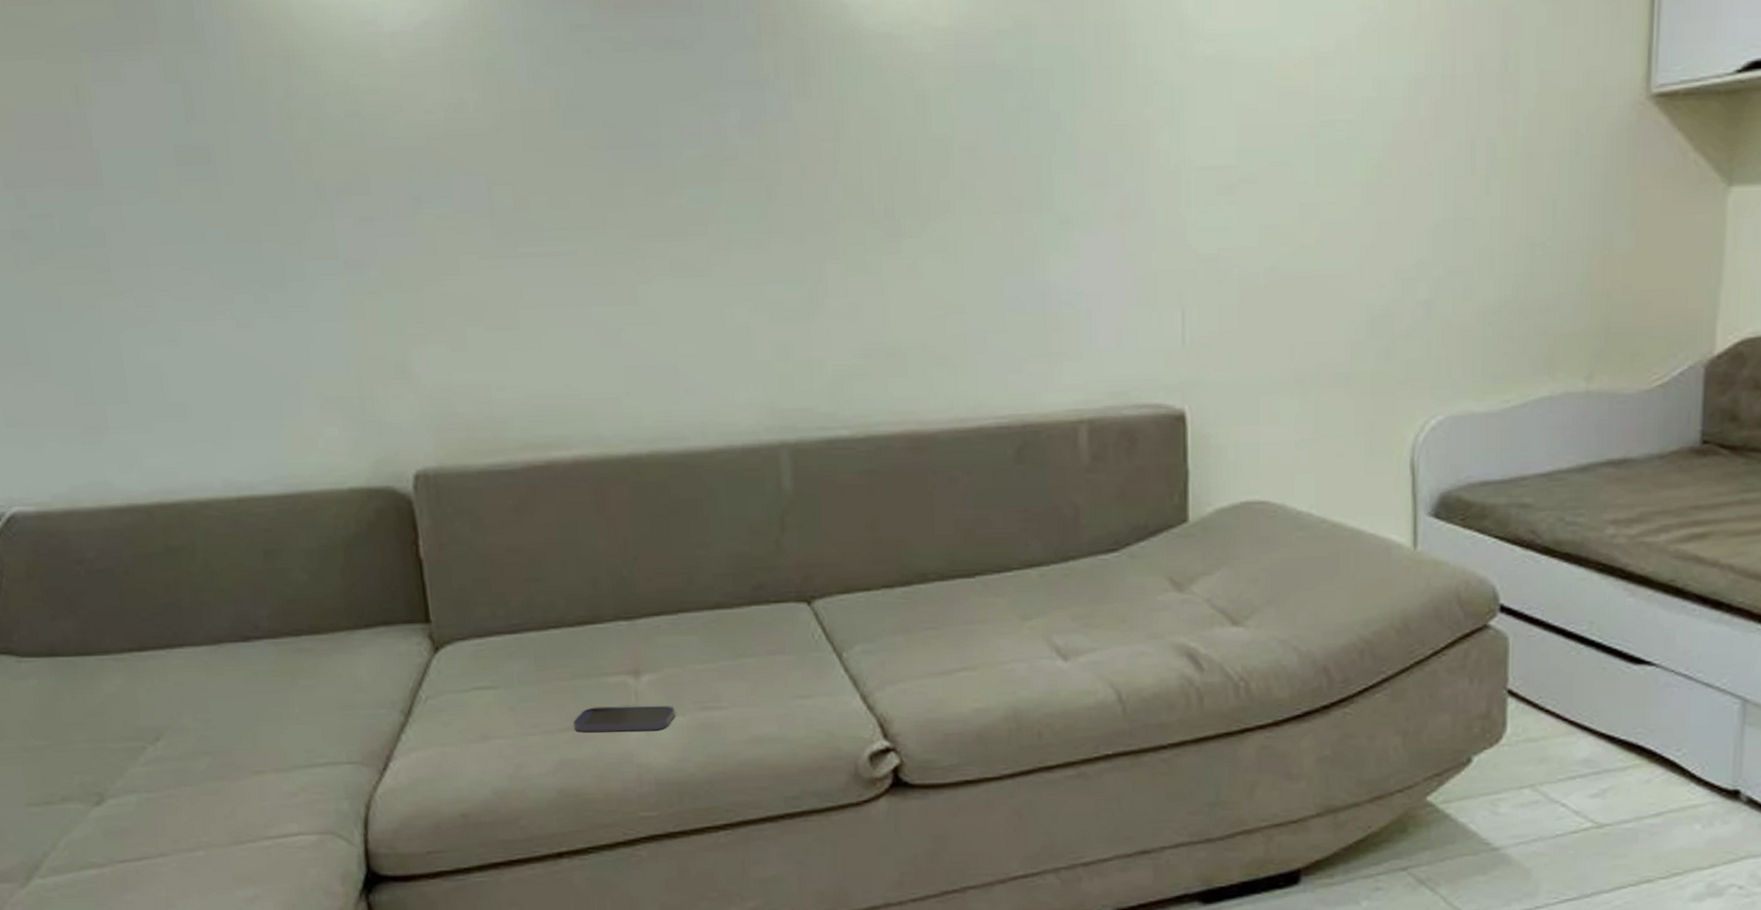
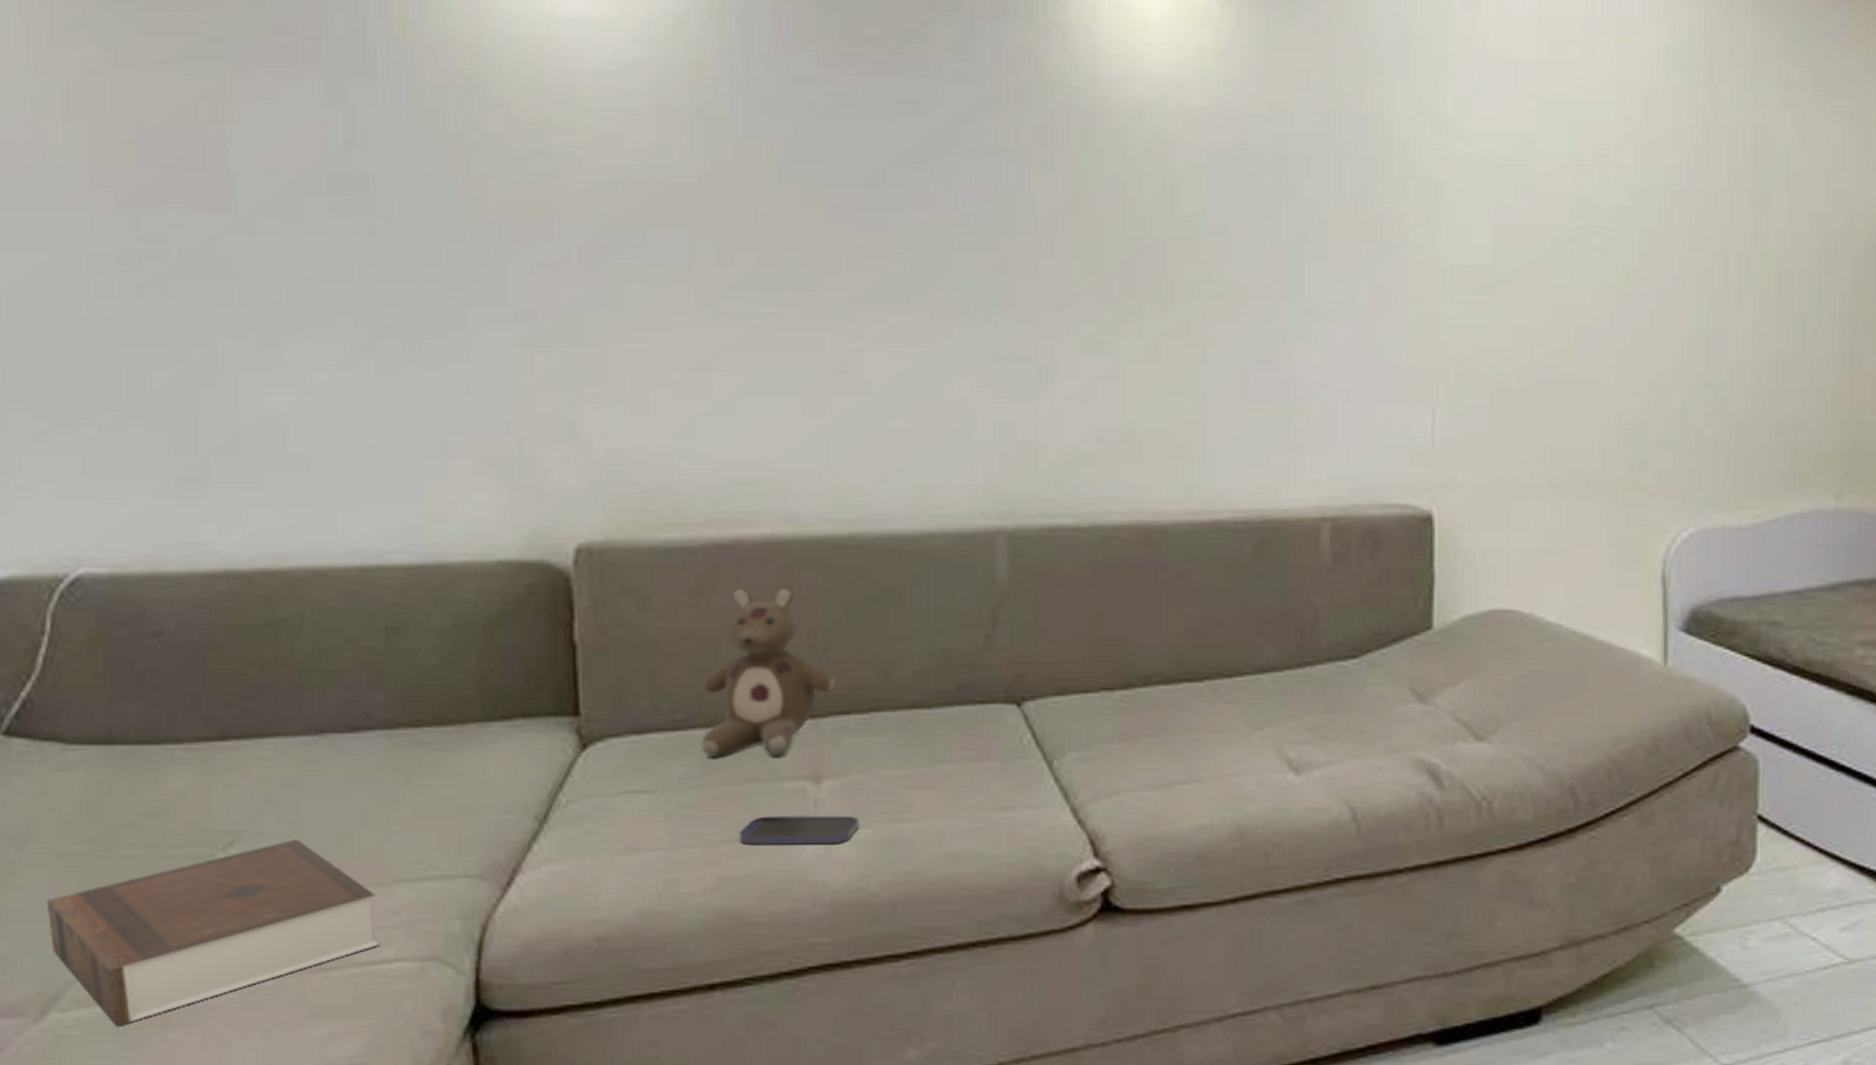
book: none [19,733,286,889] -> present [46,839,381,1026]
stuffed bear: none [532,503,646,656] -> present [702,587,835,757]

